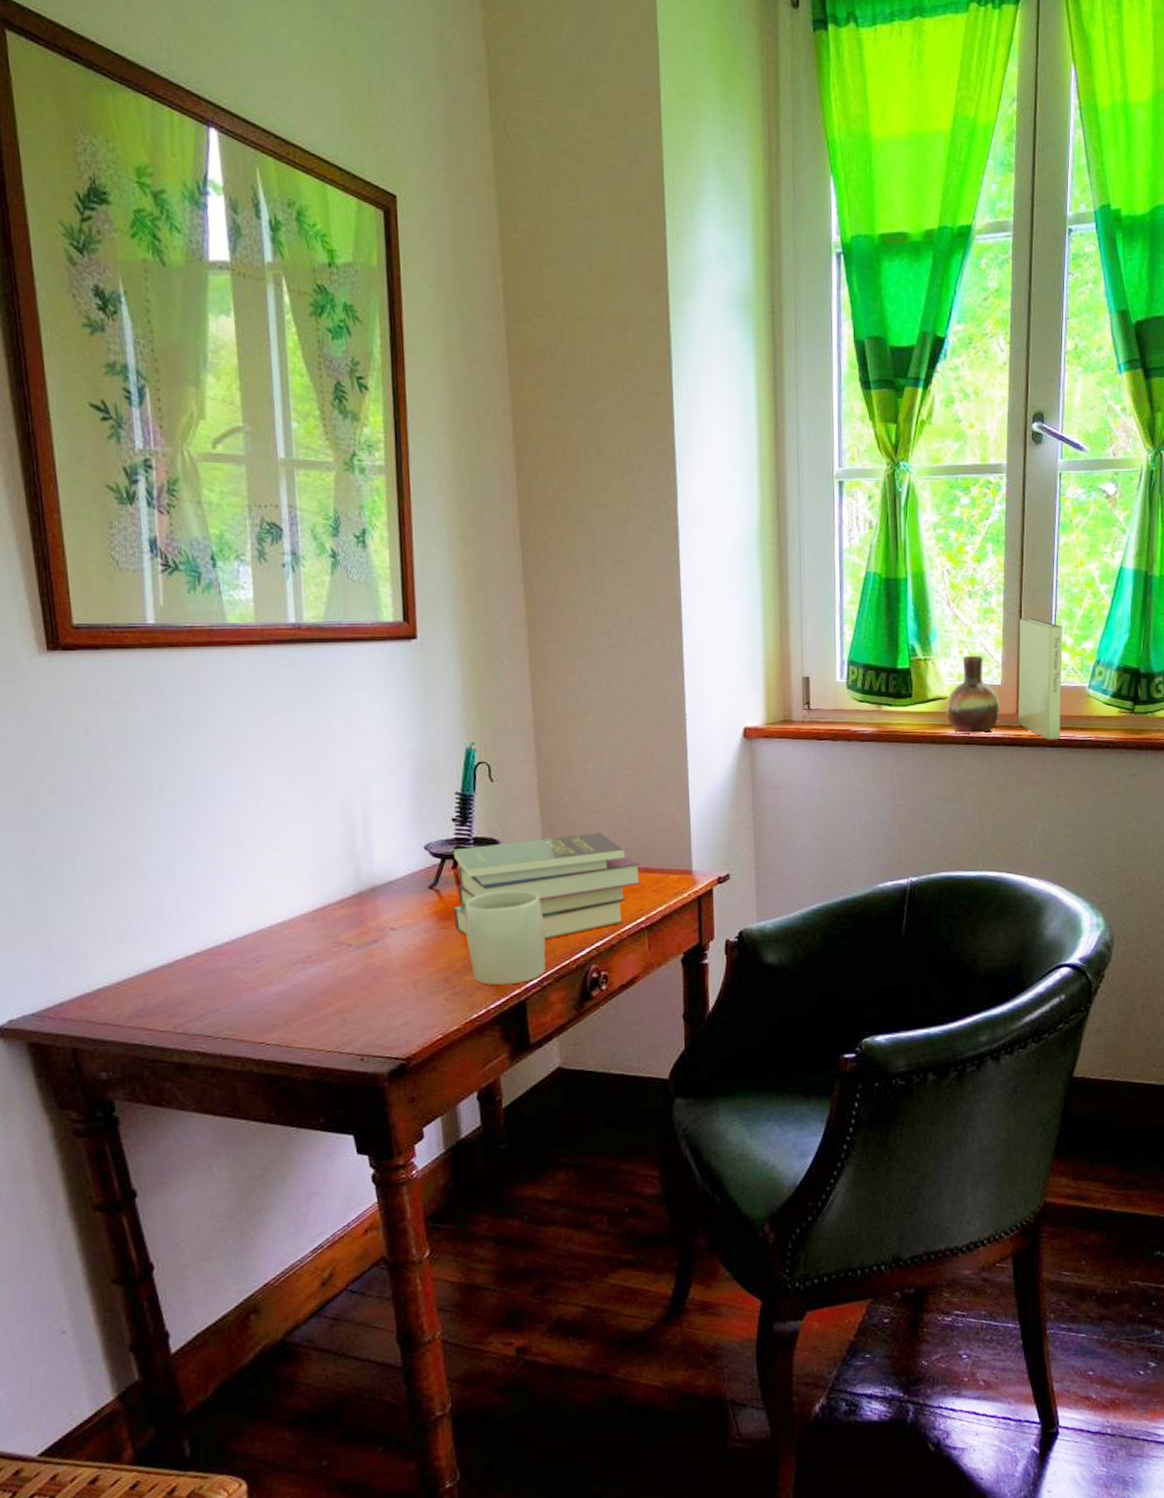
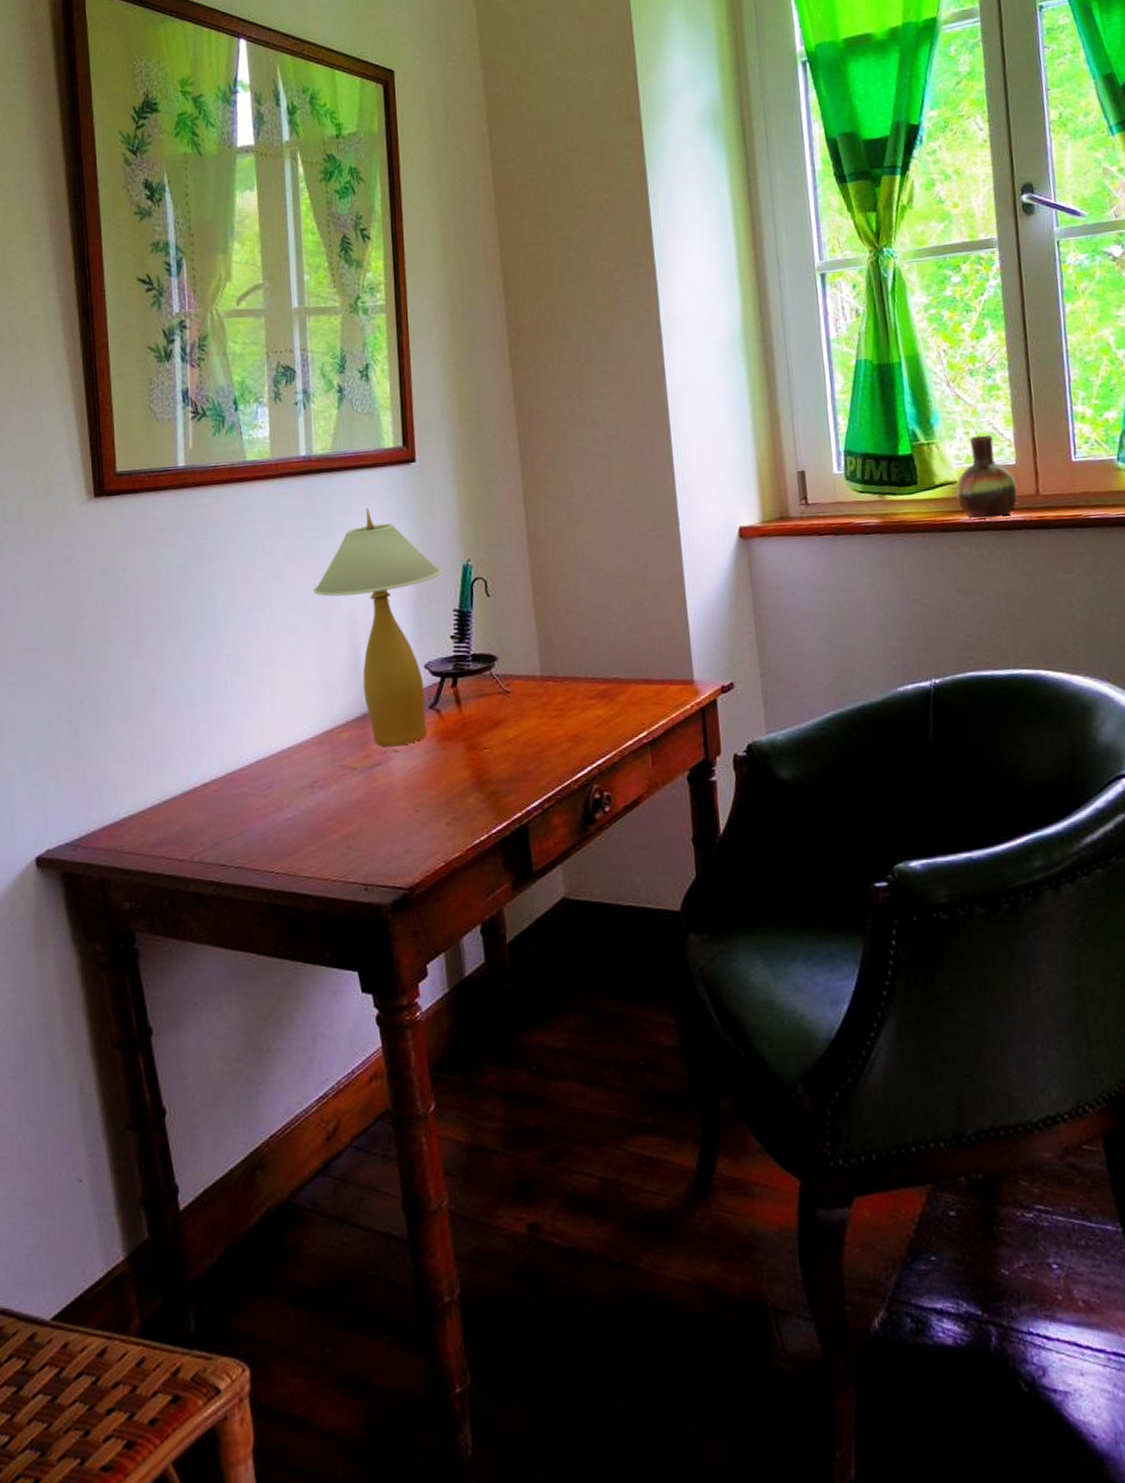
table lamp: none [305,682,444,925] -> present [313,507,443,747]
books: present [453,832,642,940] -> none [452,644,642,759]
mug: present [464,890,547,986] -> none [464,706,547,809]
book: present [1018,618,1063,740] -> none [1029,391,1091,520]

